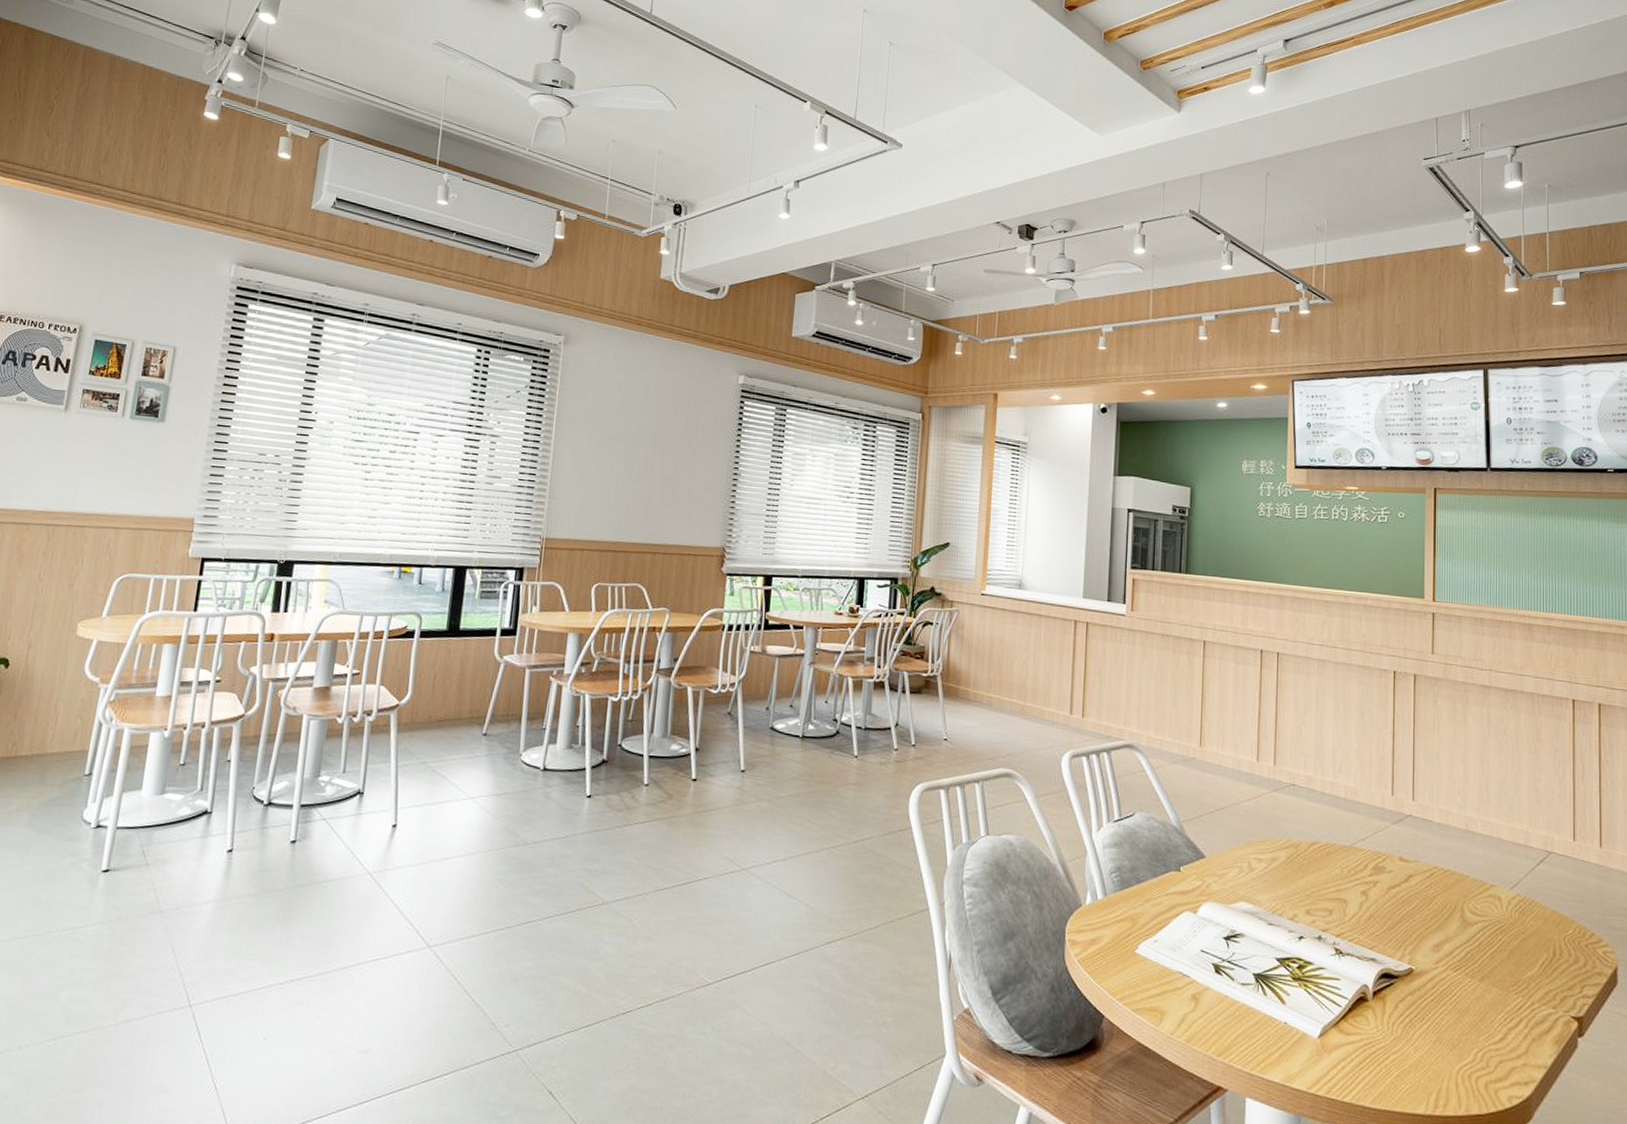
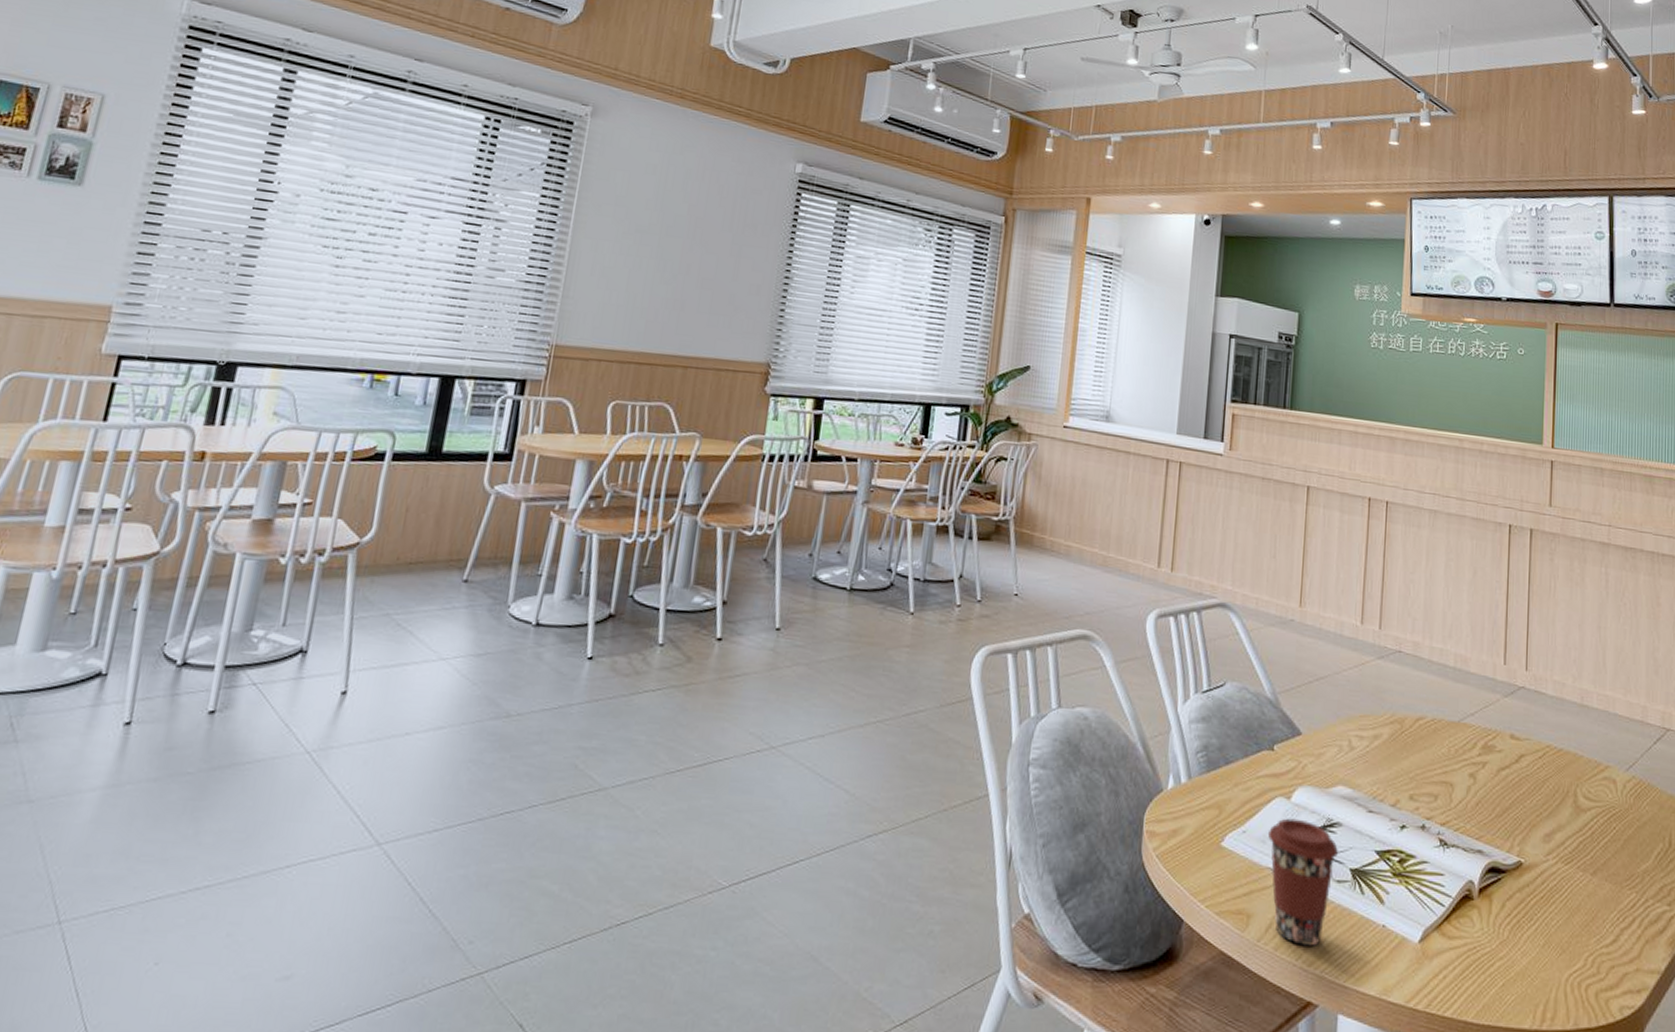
coffee cup: none [1177,929,1242,1039] -> present [1267,818,1338,946]

